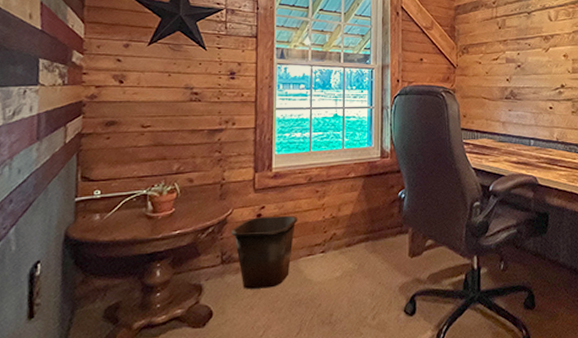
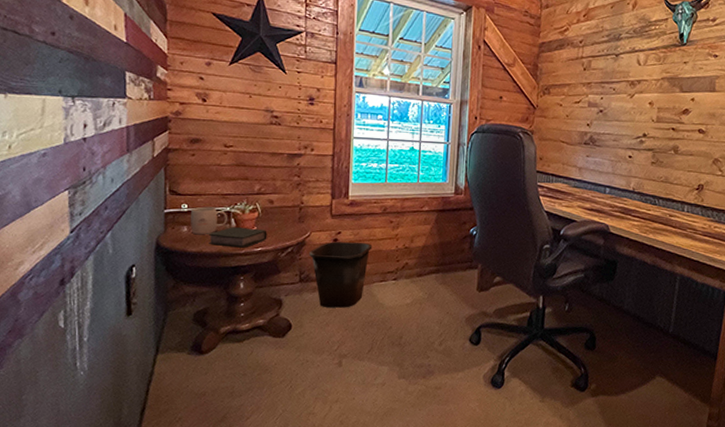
mug: none [102,191,145,221] -> present [190,206,228,234]
book: none [123,210,187,233] -> present [209,227,267,248]

